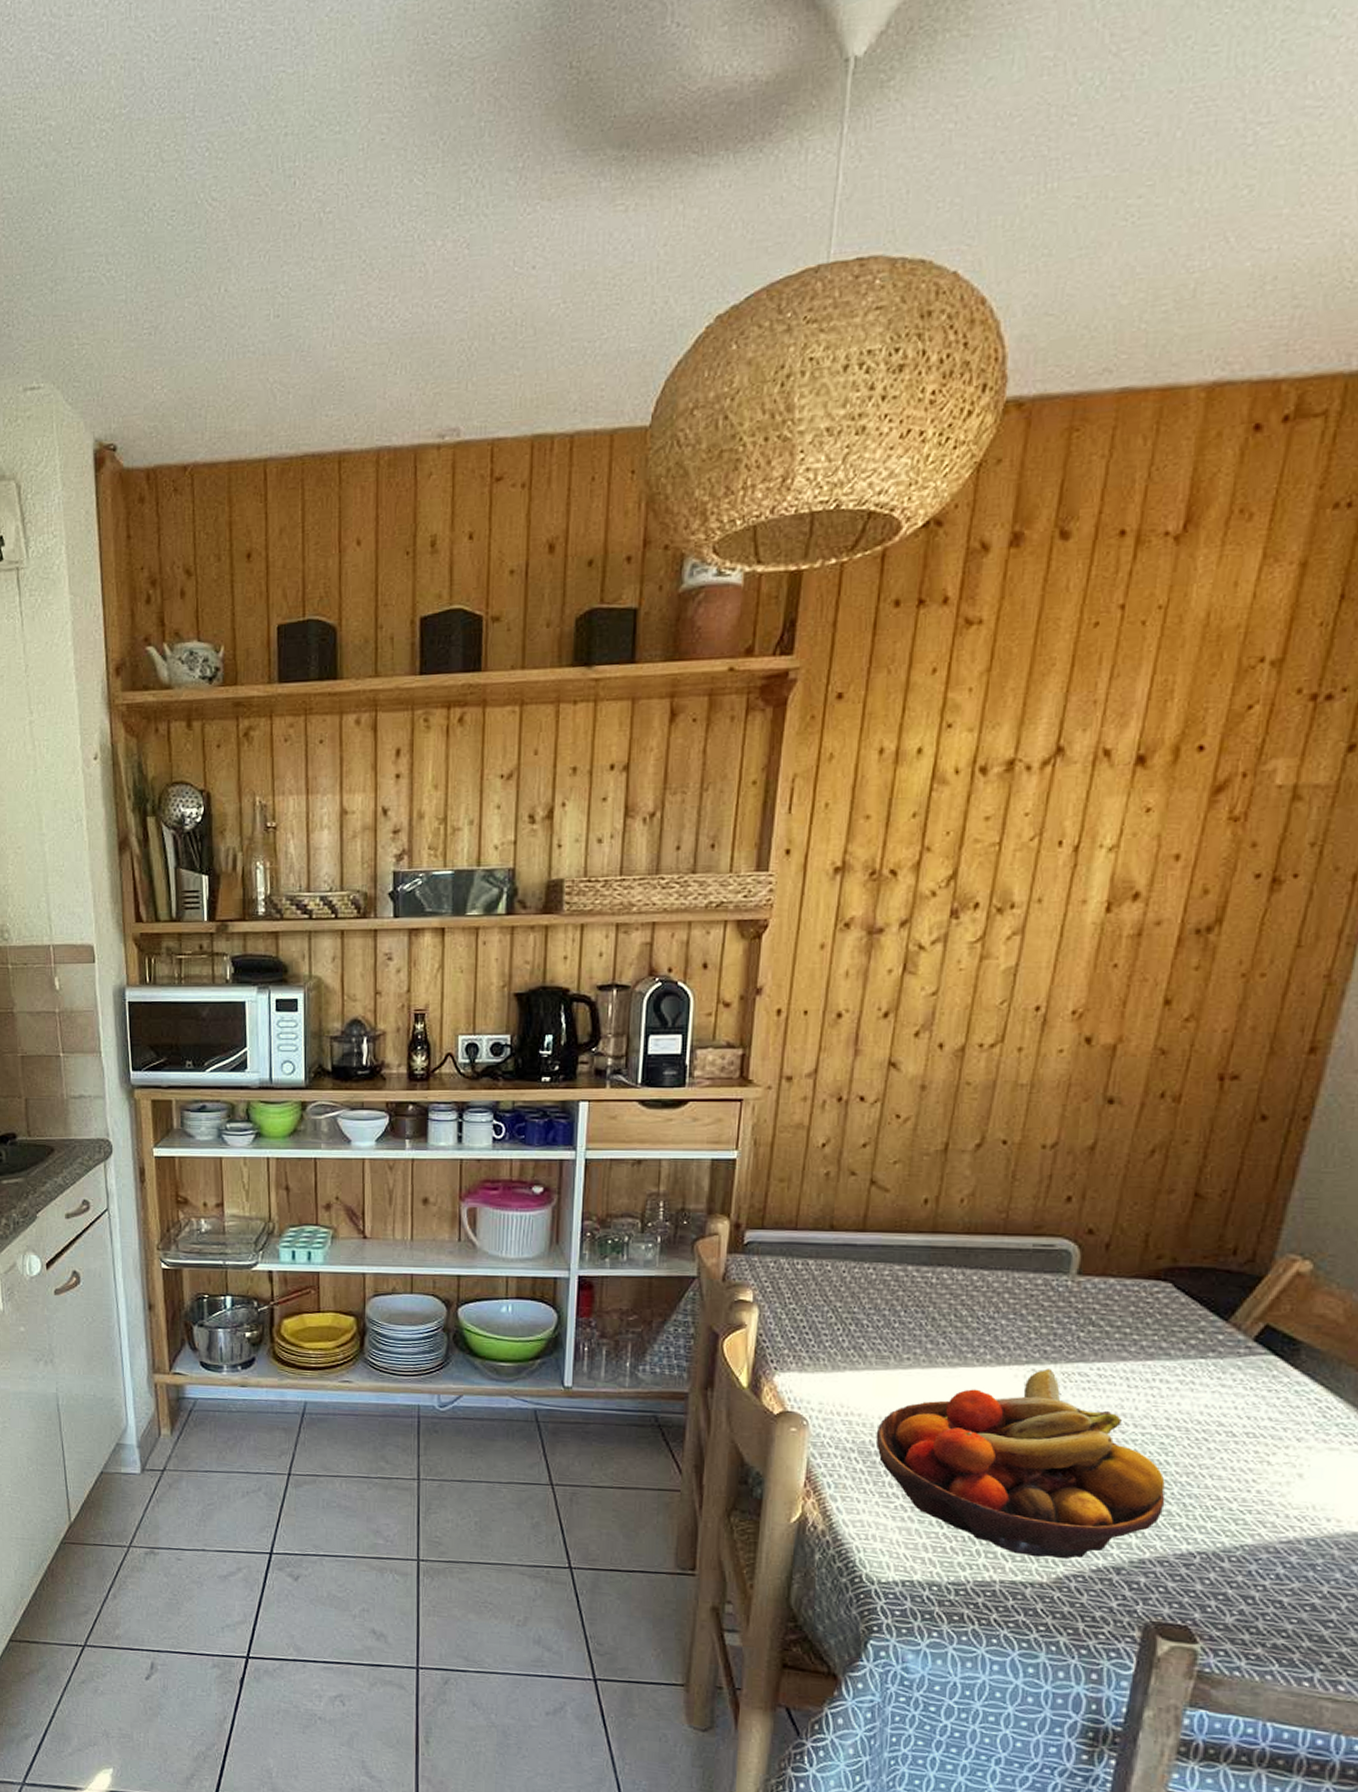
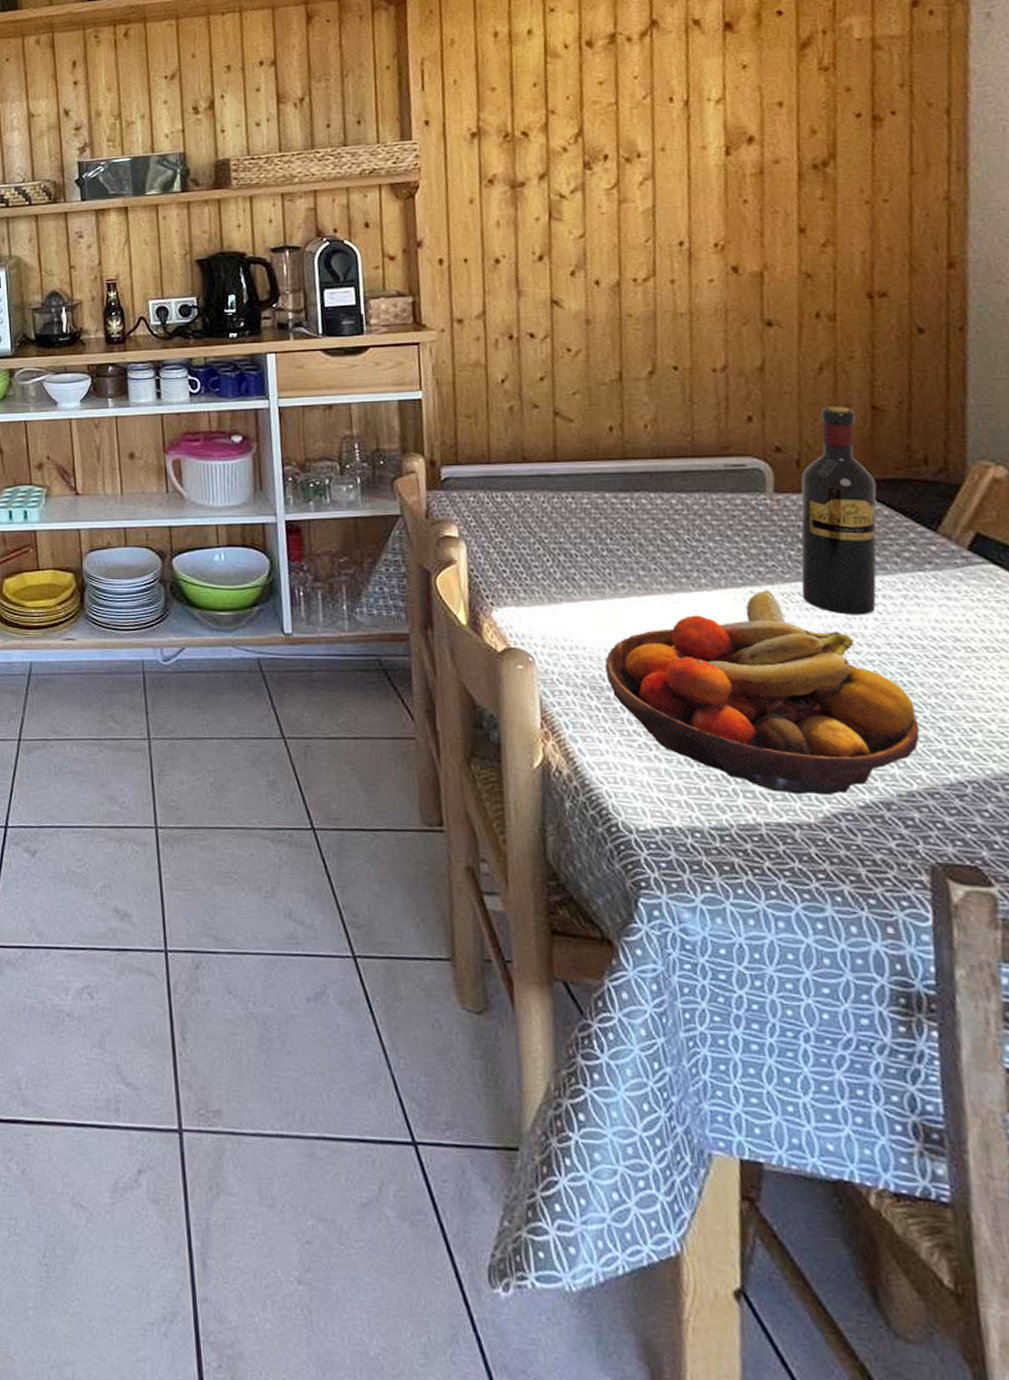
wine bottle: none [1082,1190,1181,1397] -> present [801,405,877,615]

